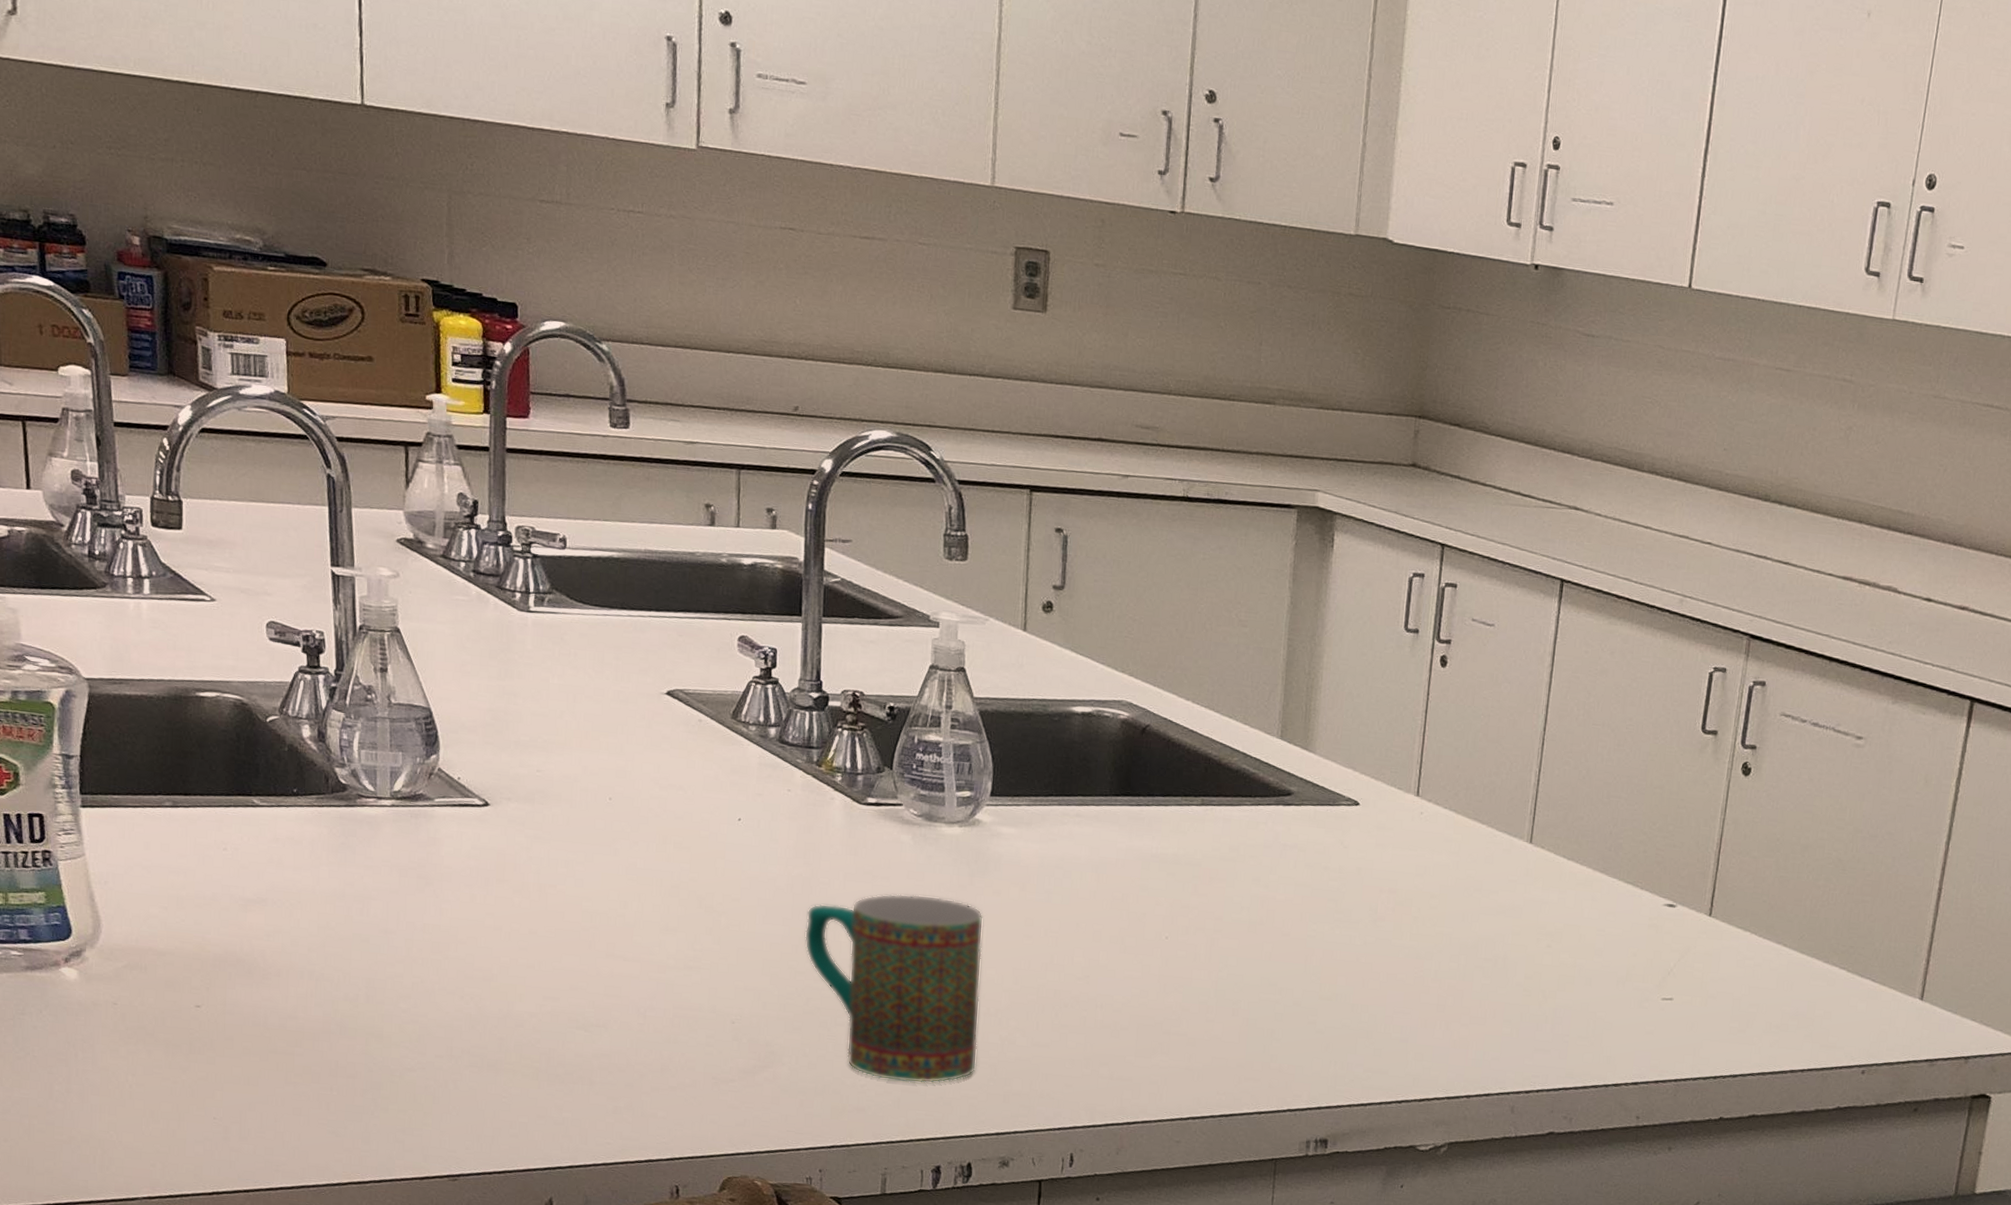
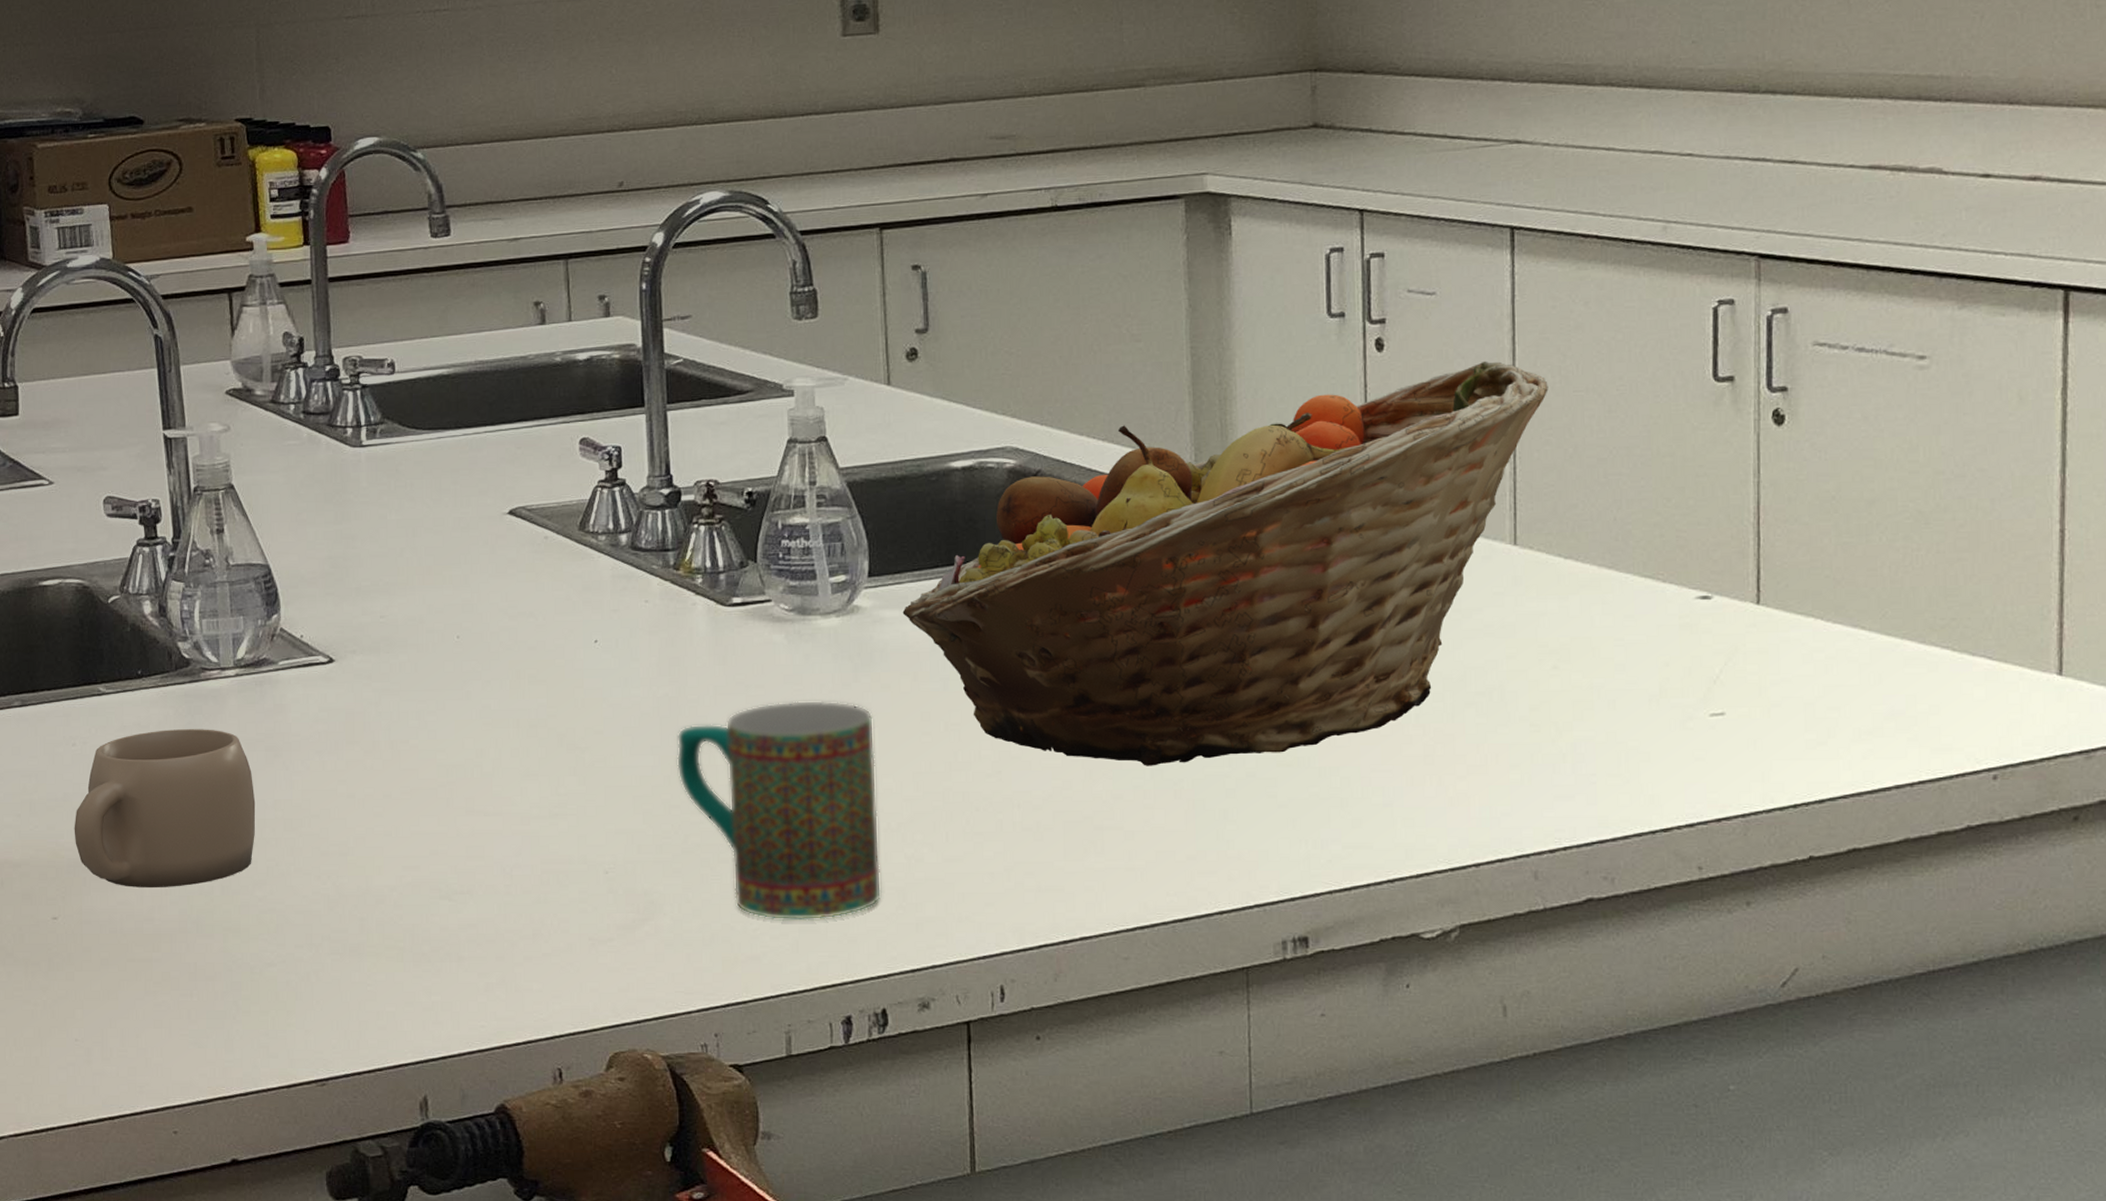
mug: none [221,846,405,991] -> present [74,729,256,887]
fruit basket: none [1017,688,1574,989] -> present [902,361,1548,766]

